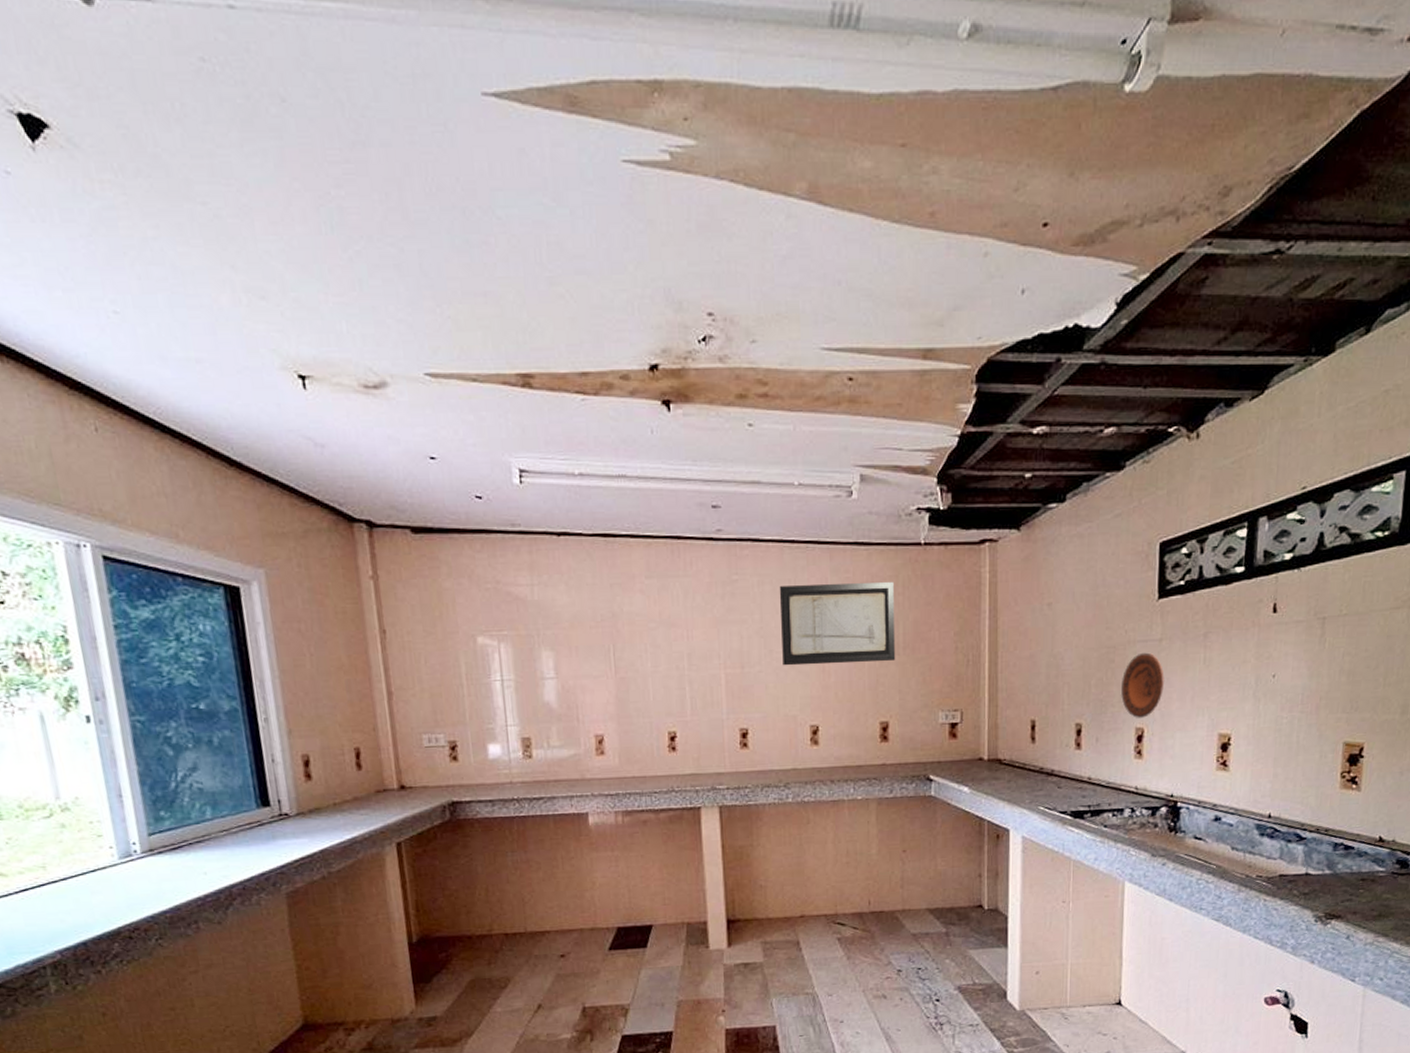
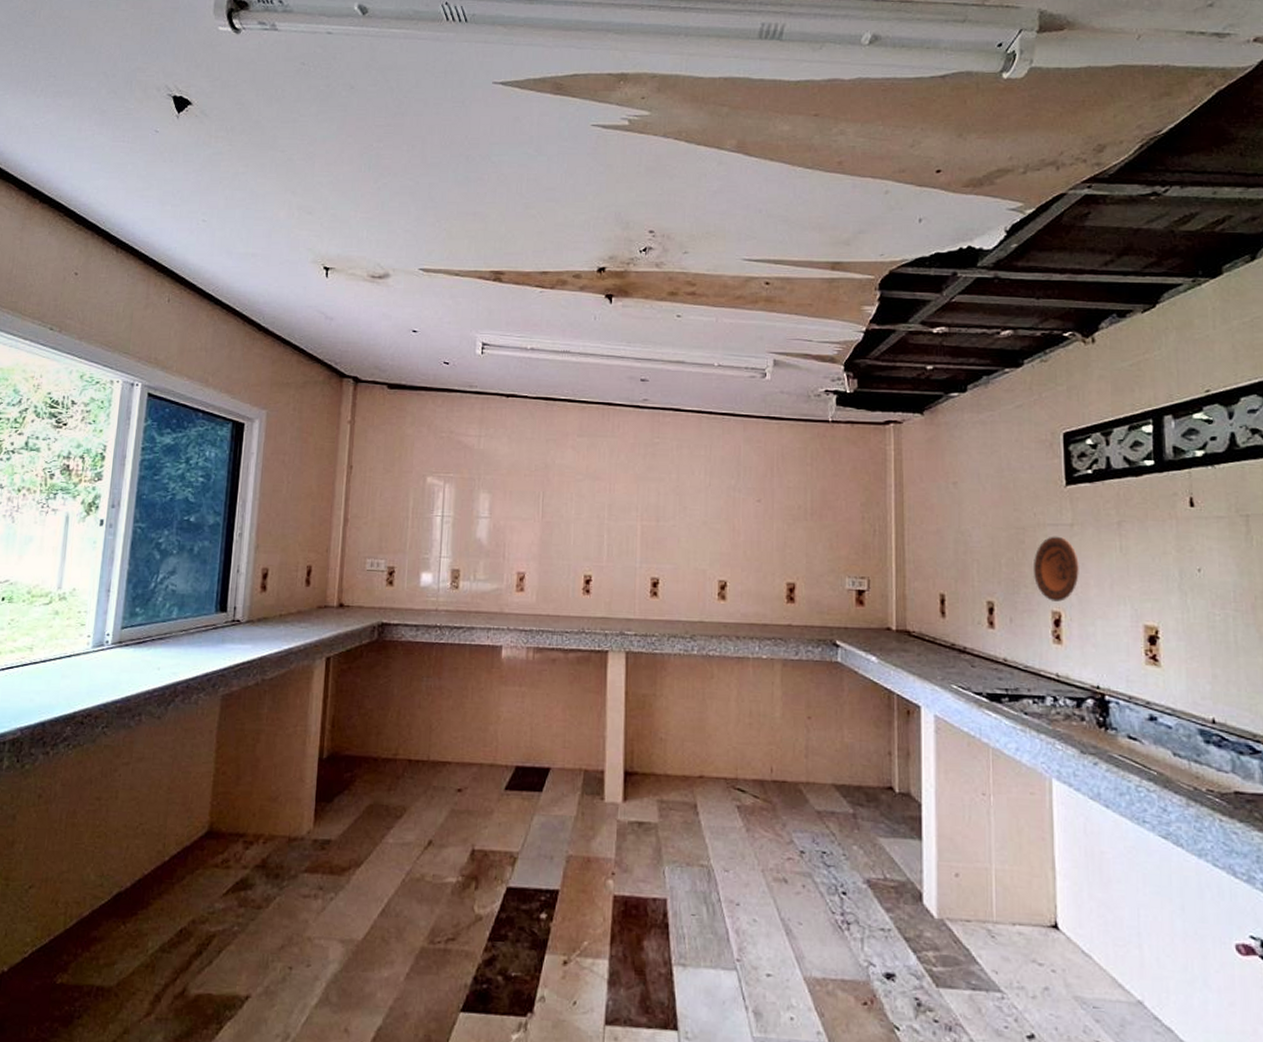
wall art: present [779,581,896,666] -> none [695,451,804,526]

